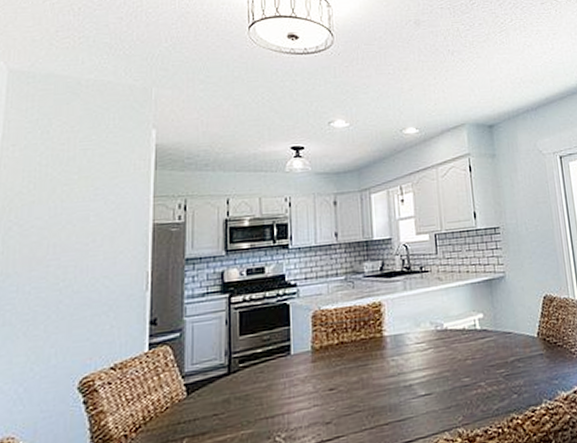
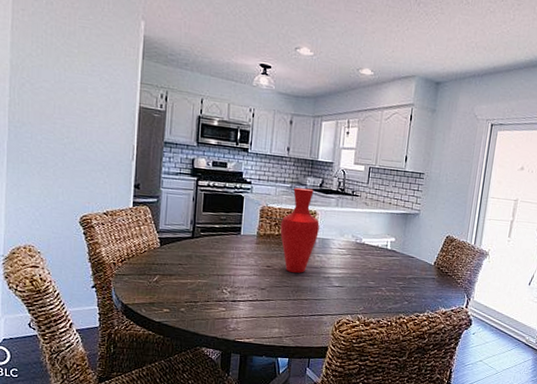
vase: none [339,275,389,391] -> present [280,187,320,273]

